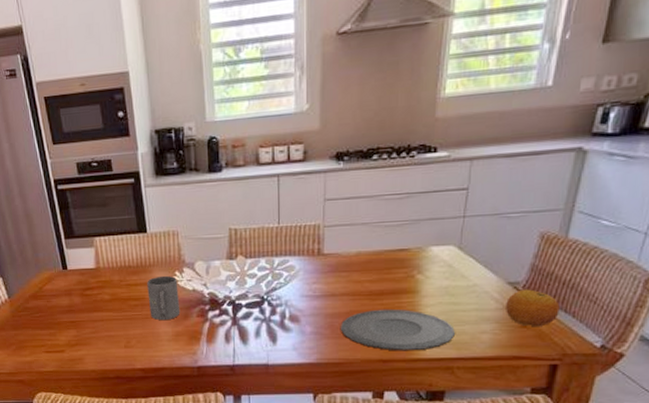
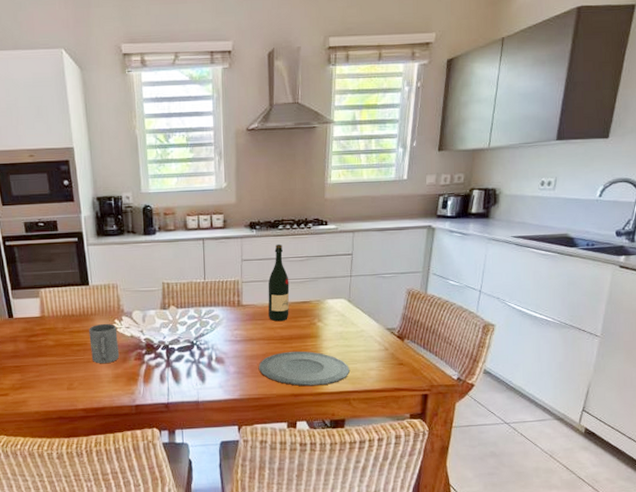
wine bottle: none [355,178,383,274] -> present [268,243,290,322]
fruit: present [506,289,560,326] -> none [386,334,426,363]

